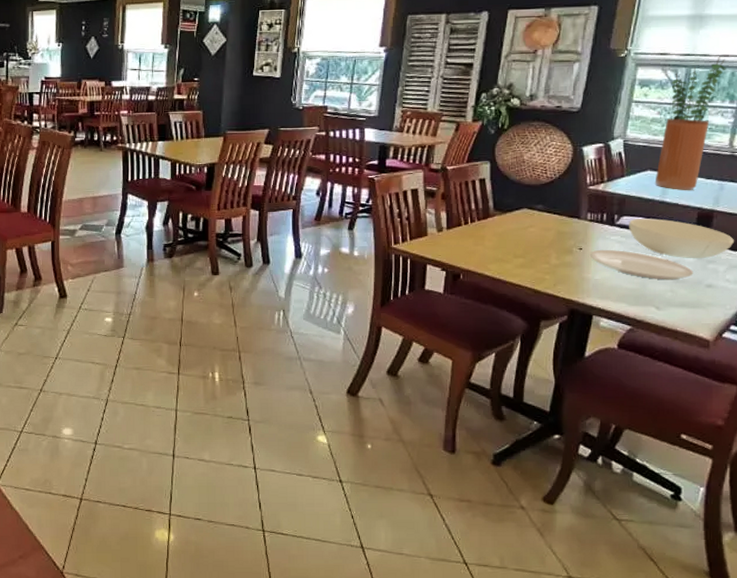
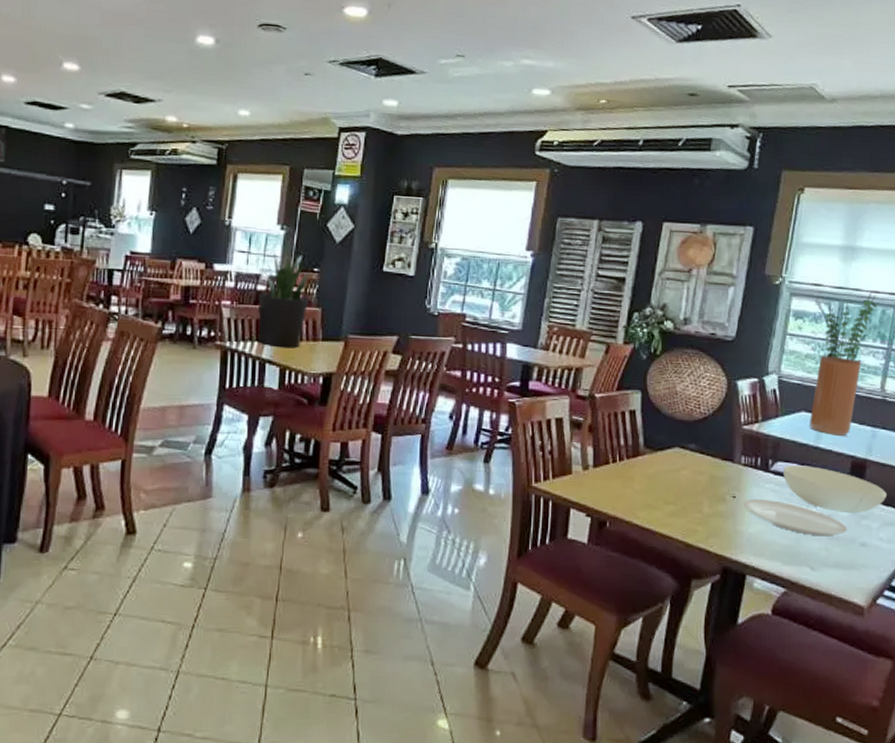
planter: none [149,67,191,146] -> present [257,252,309,349]

